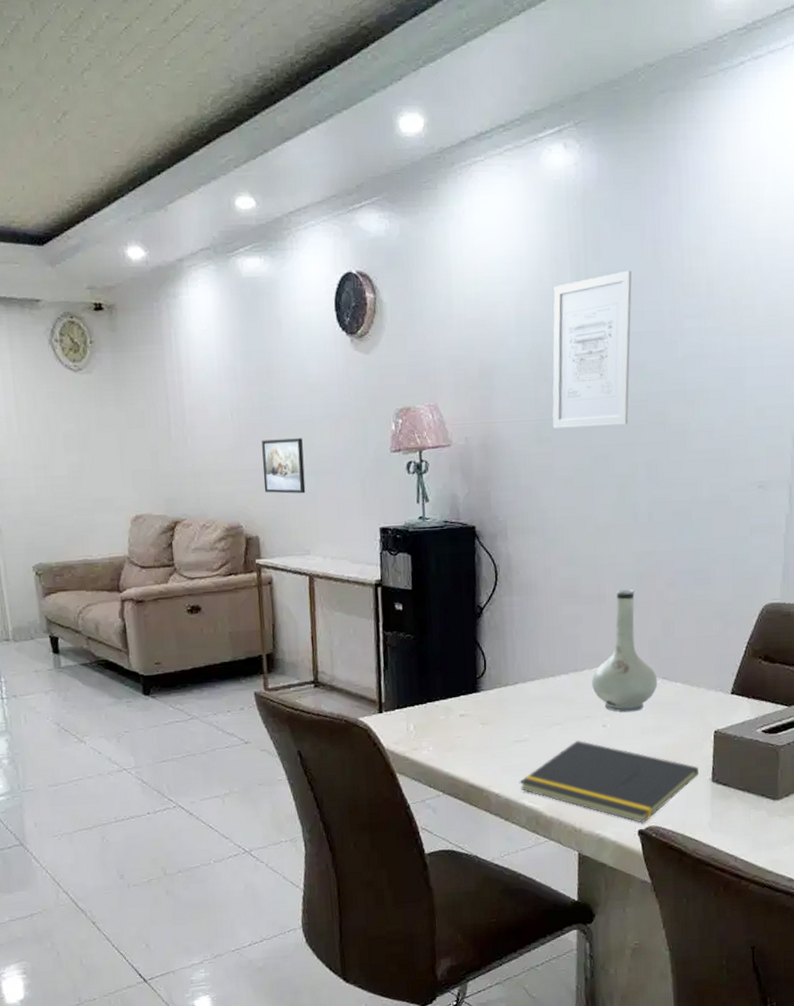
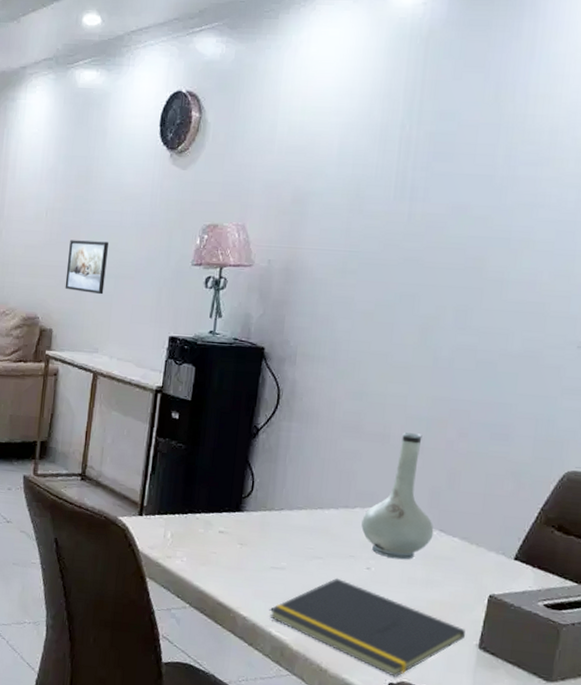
wall art: present [552,270,632,428] -> none [361,111,469,266]

